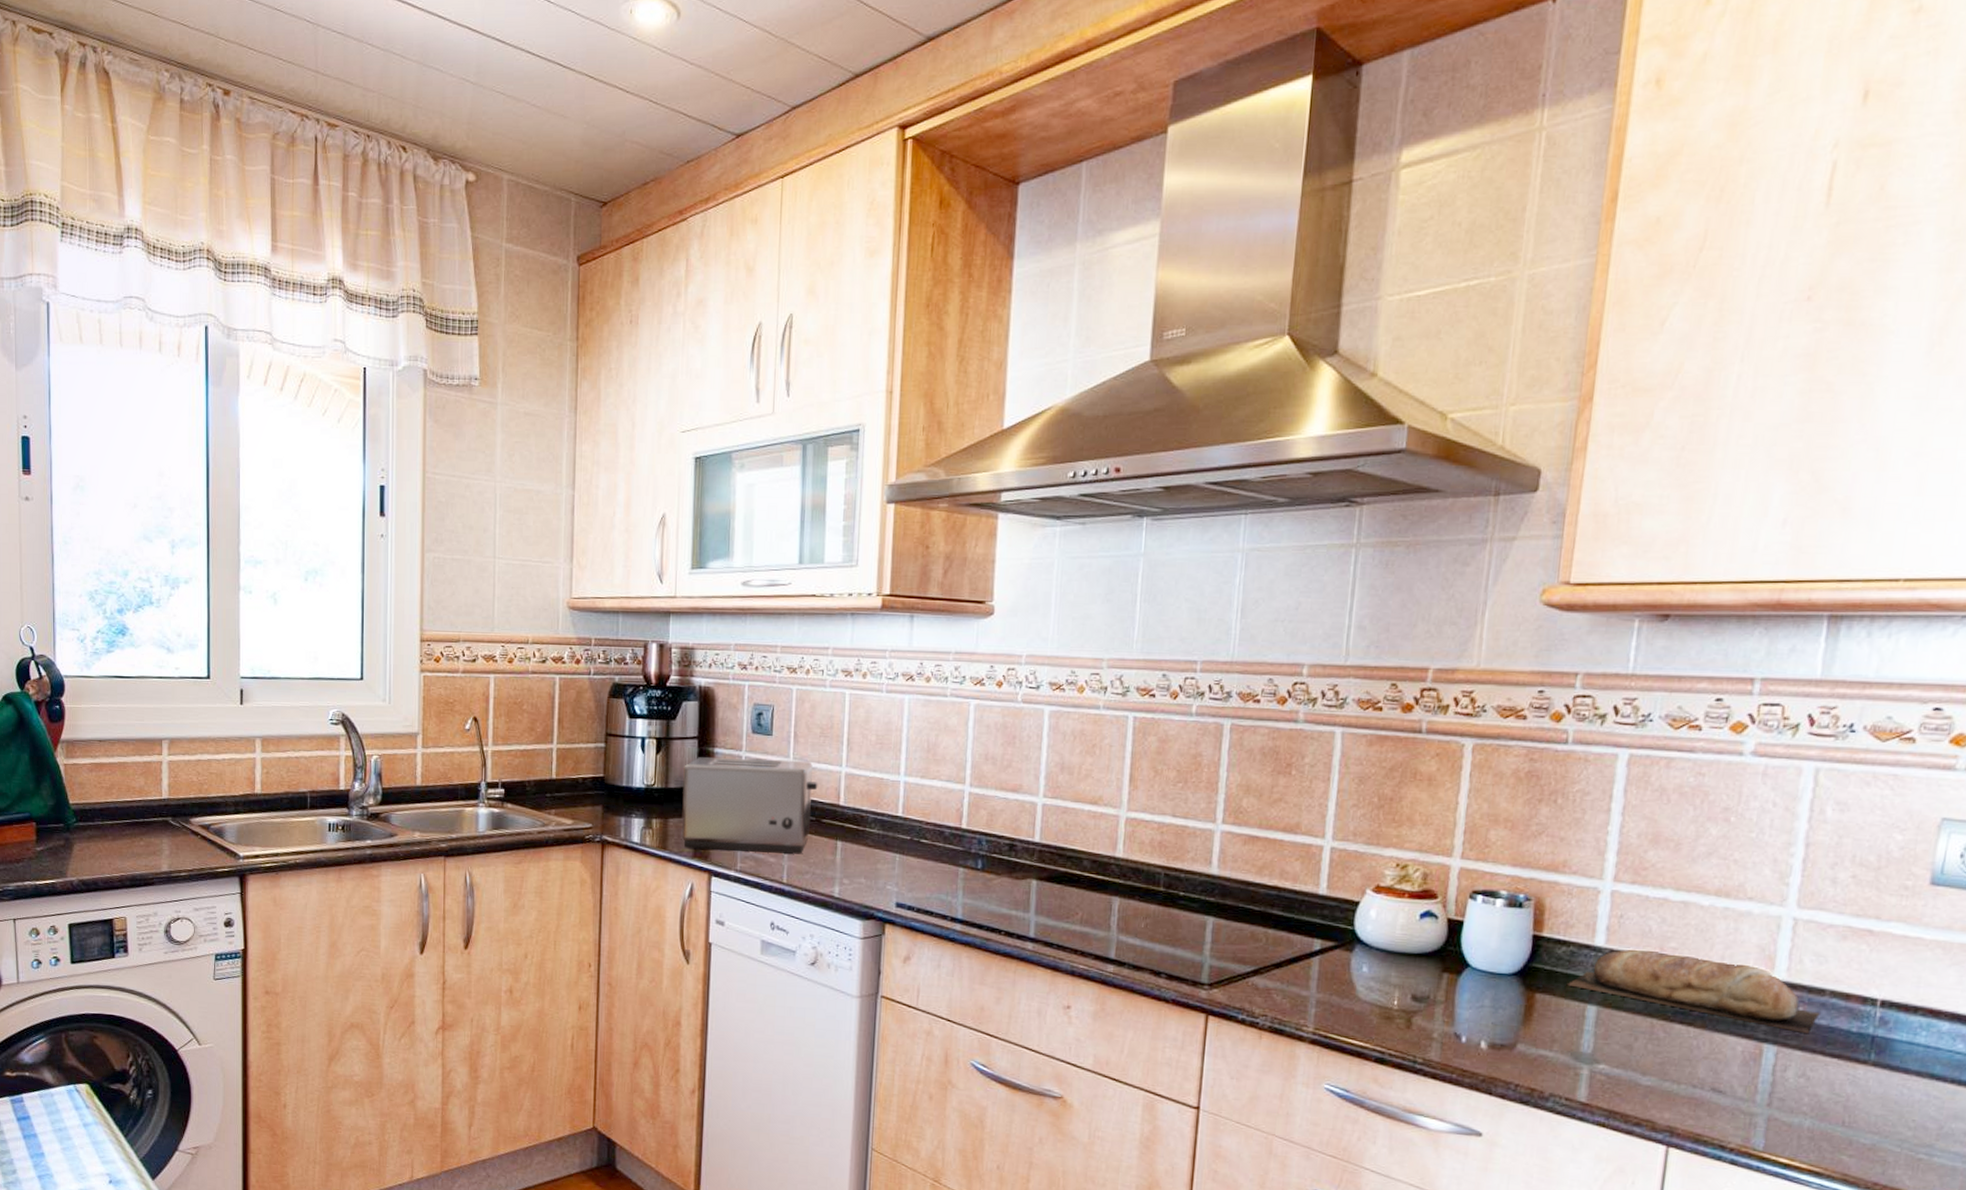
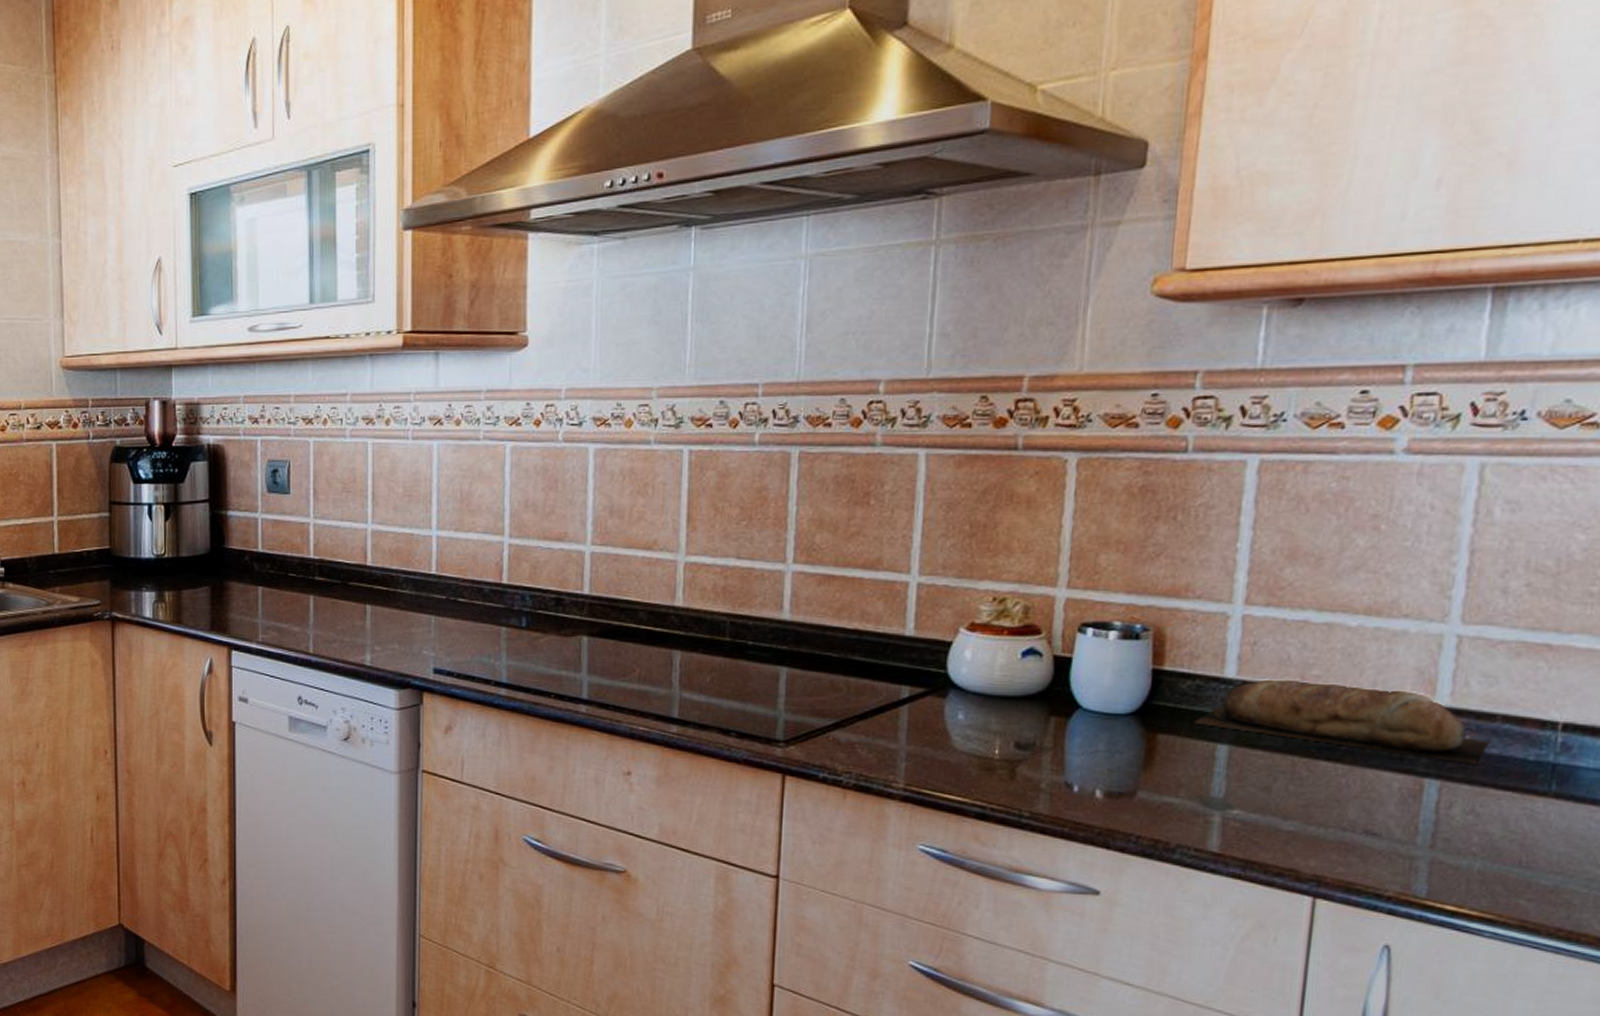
toaster: present [681,756,818,854] -> none [195,519,342,622]

